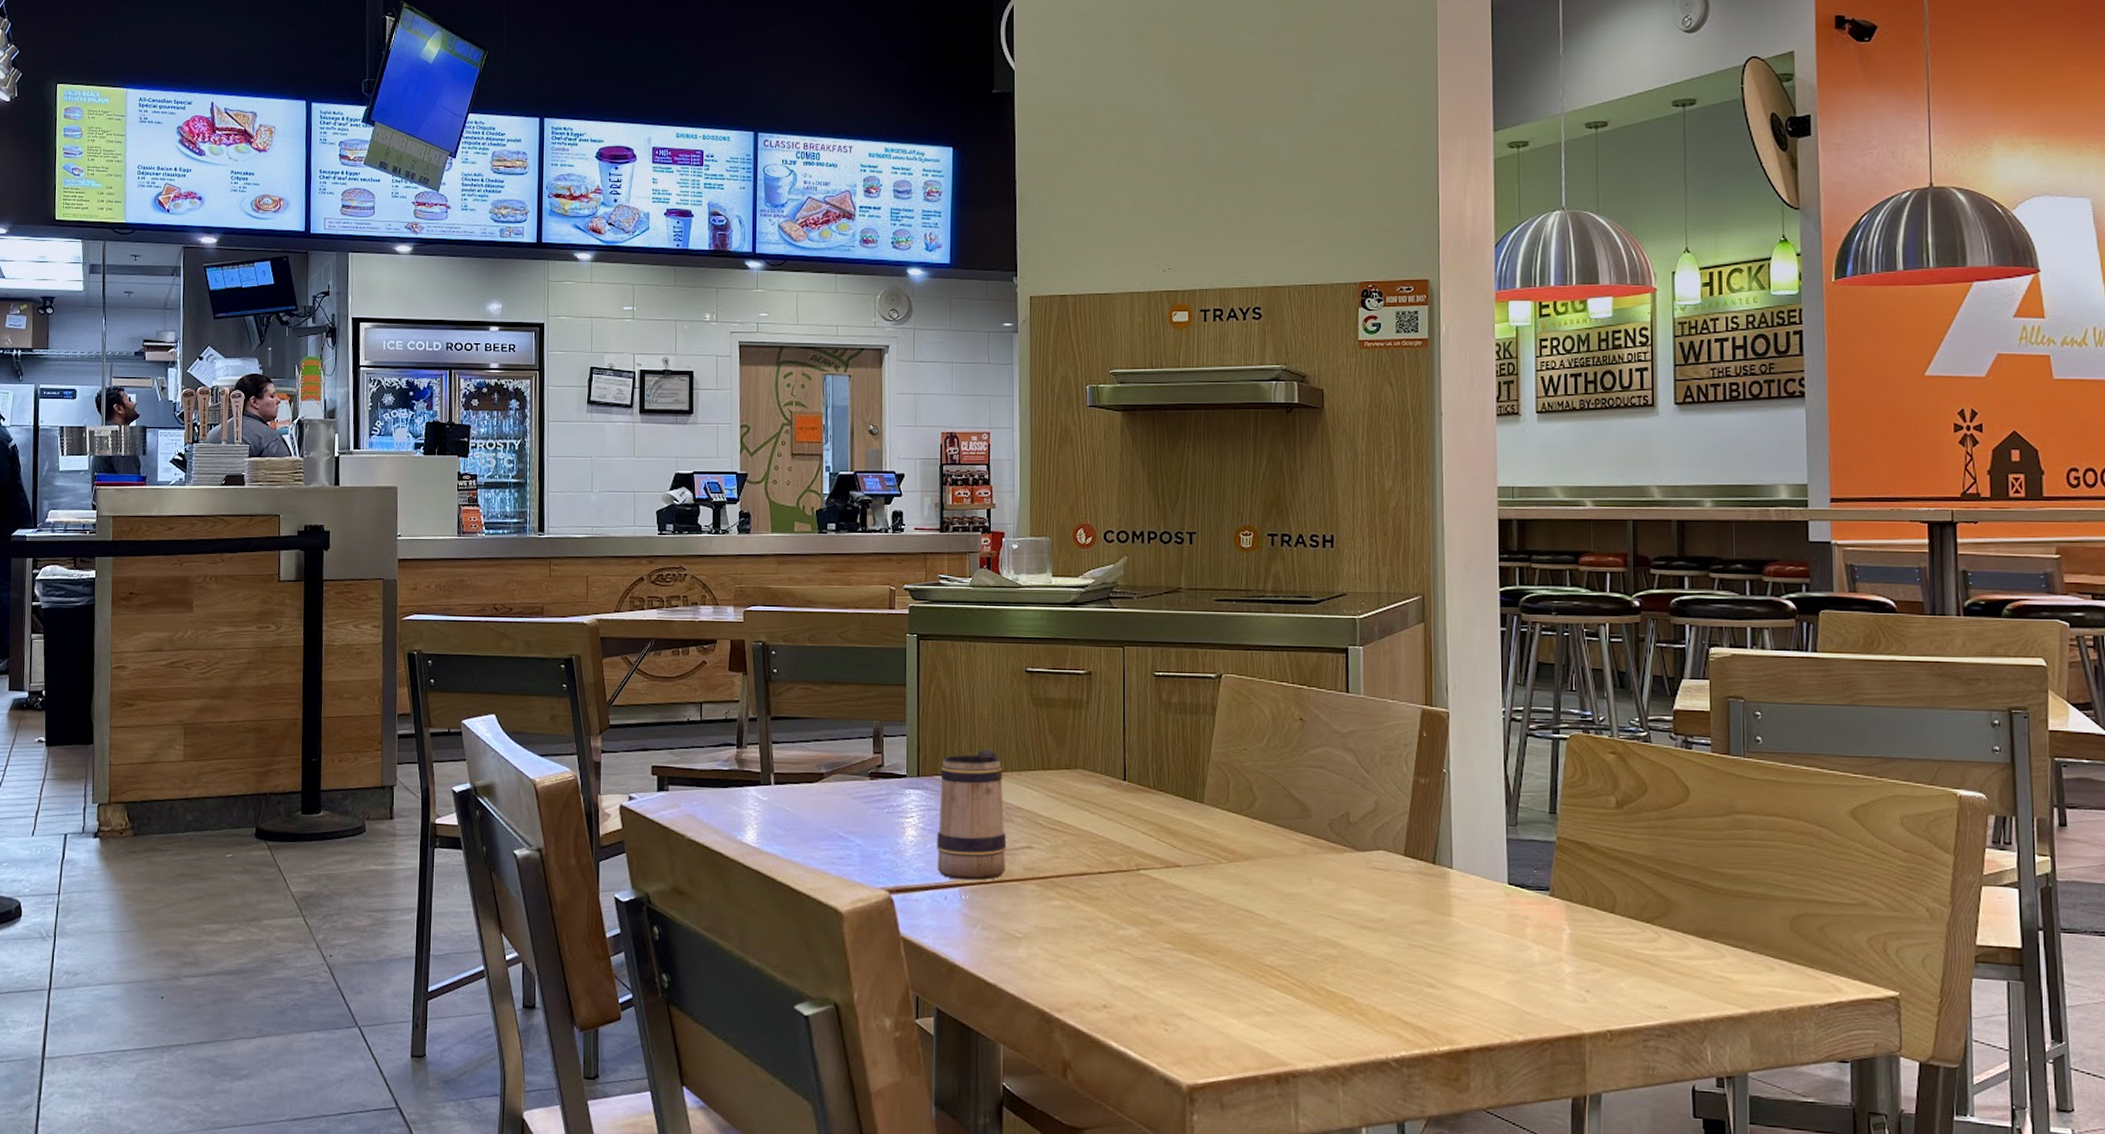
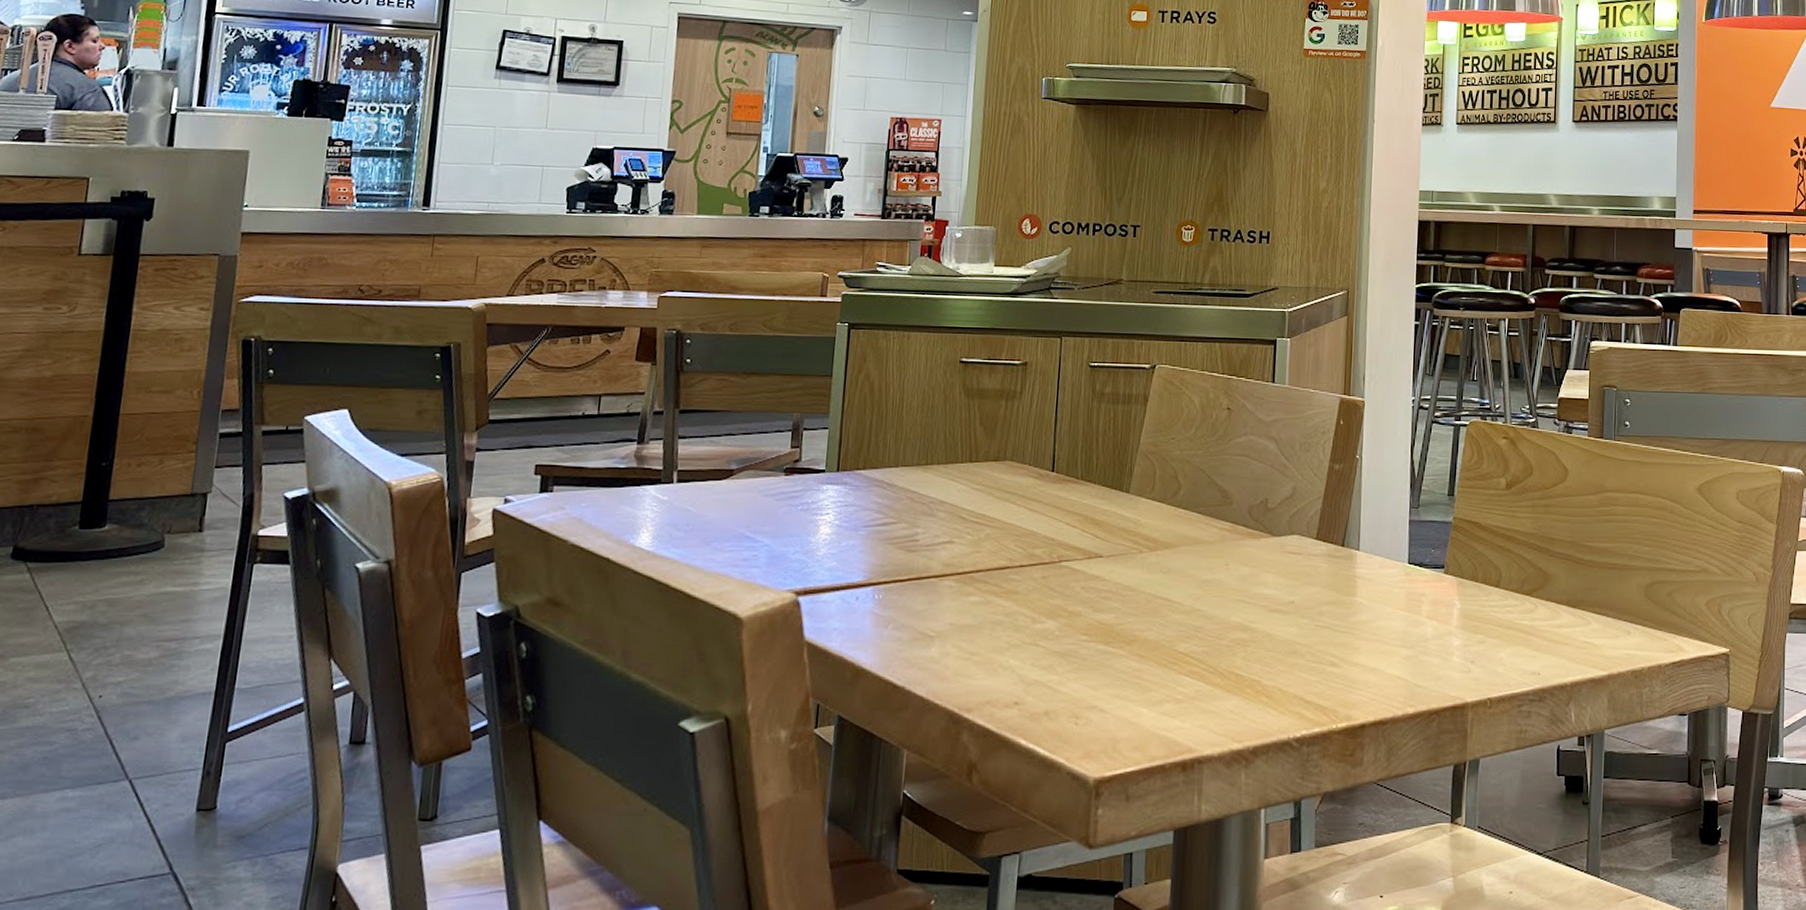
beer mug: present [937,749,1007,881] -> none [850,442,929,578]

